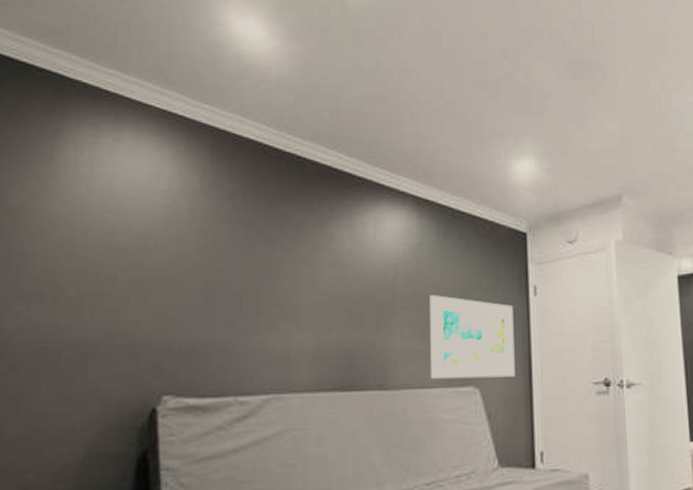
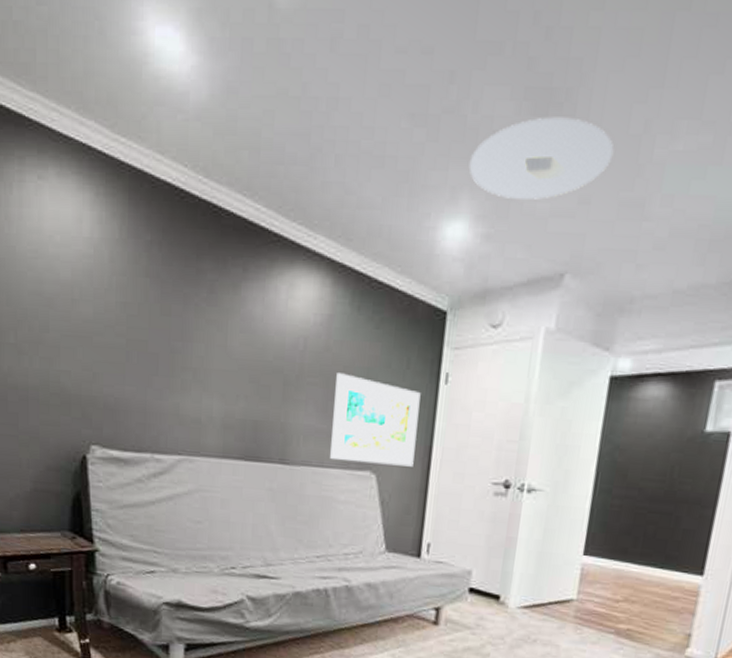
ceiling light: none [527,80,642,140] -> present [468,117,614,200]

